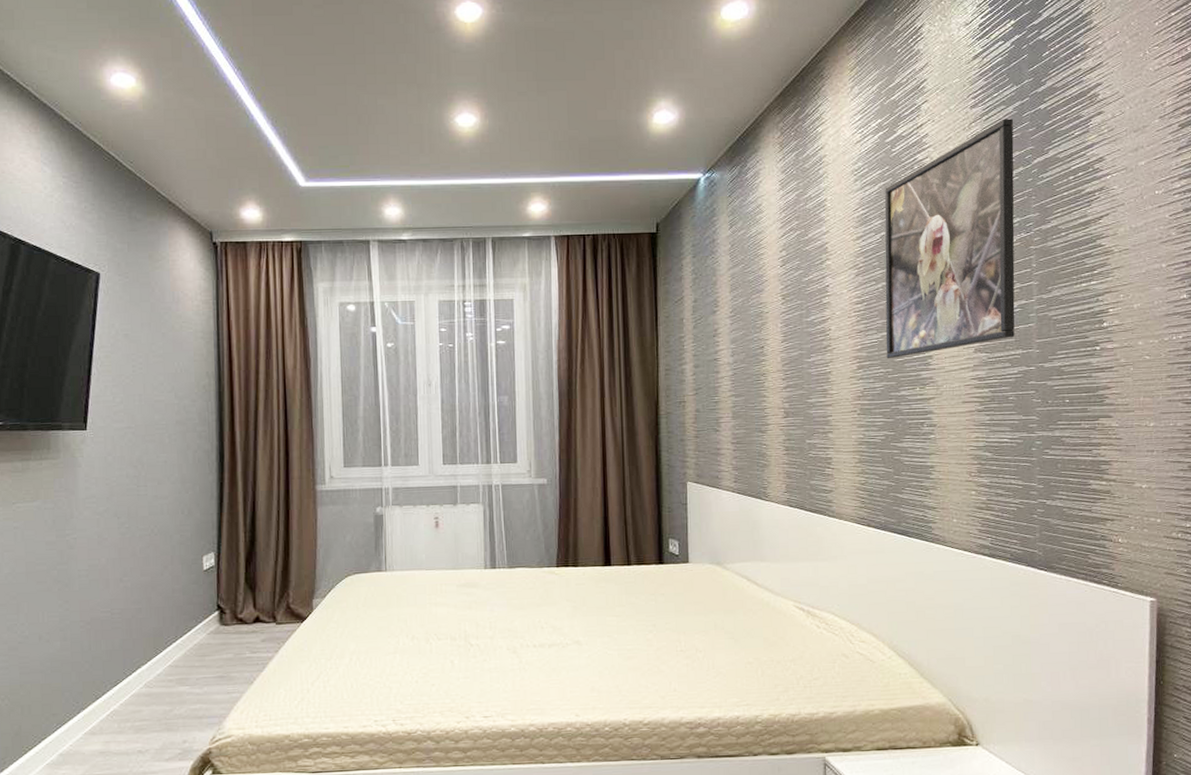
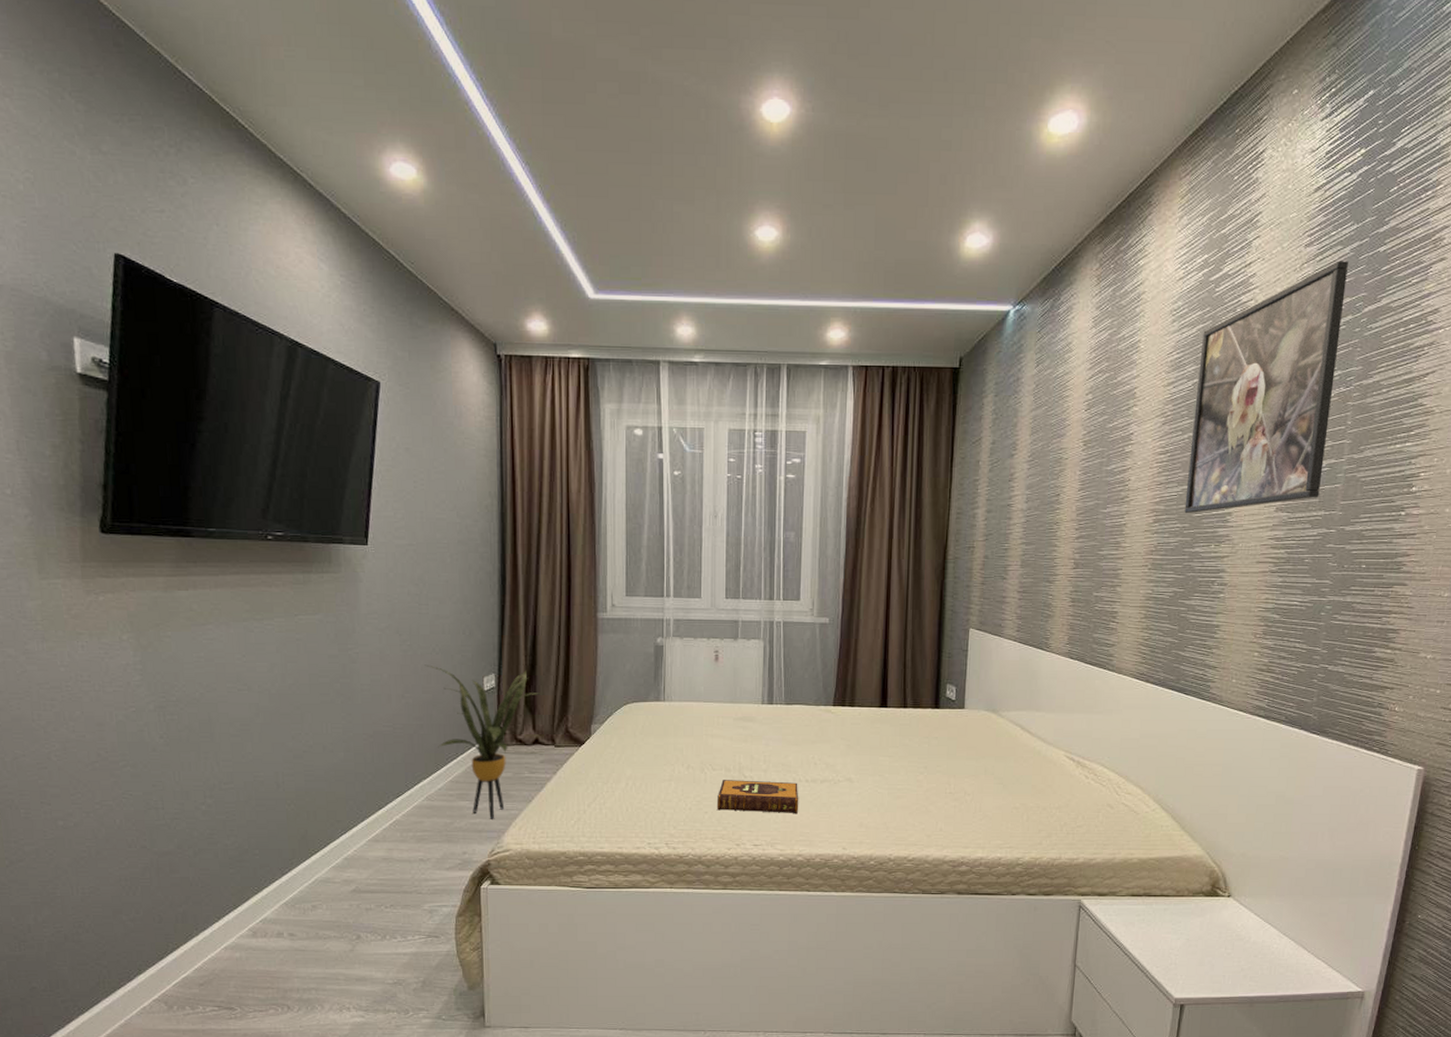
house plant: none [143,546,263,704] -> present [425,664,543,819]
hardback book: none [443,648,528,682] -> present [716,780,799,814]

